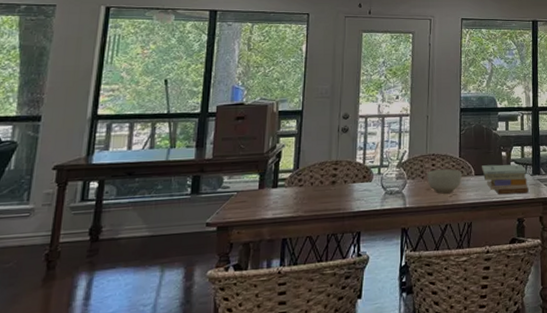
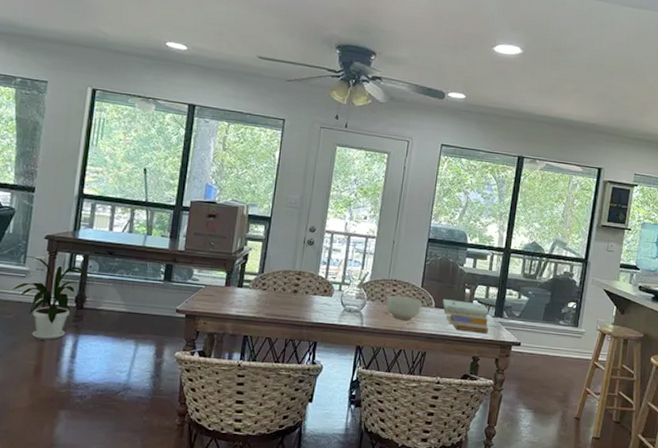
house plant: none [10,191,106,286] -> present [10,256,90,340]

